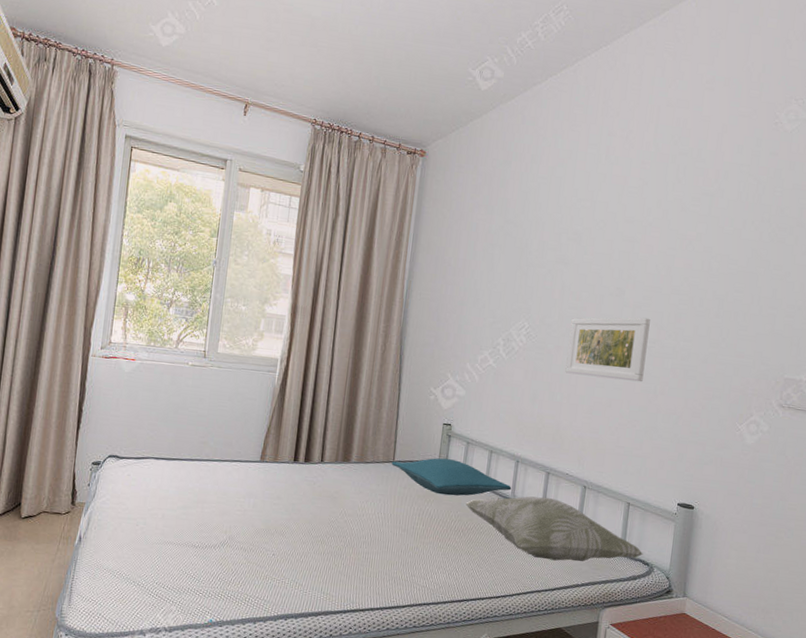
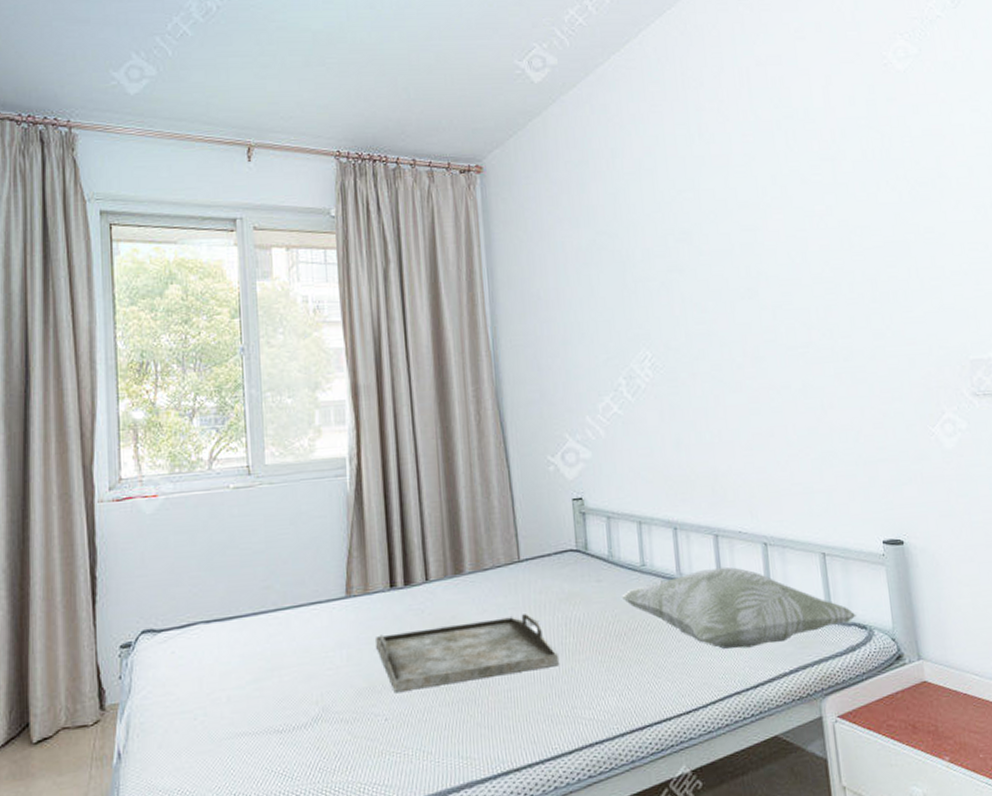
serving tray: none [275,494,410,544] -> present [374,614,560,692]
pillow: present [391,458,512,496] -> none [517,543,676,592]
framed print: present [565,317,650,382] -> none [702,318,805,405]

